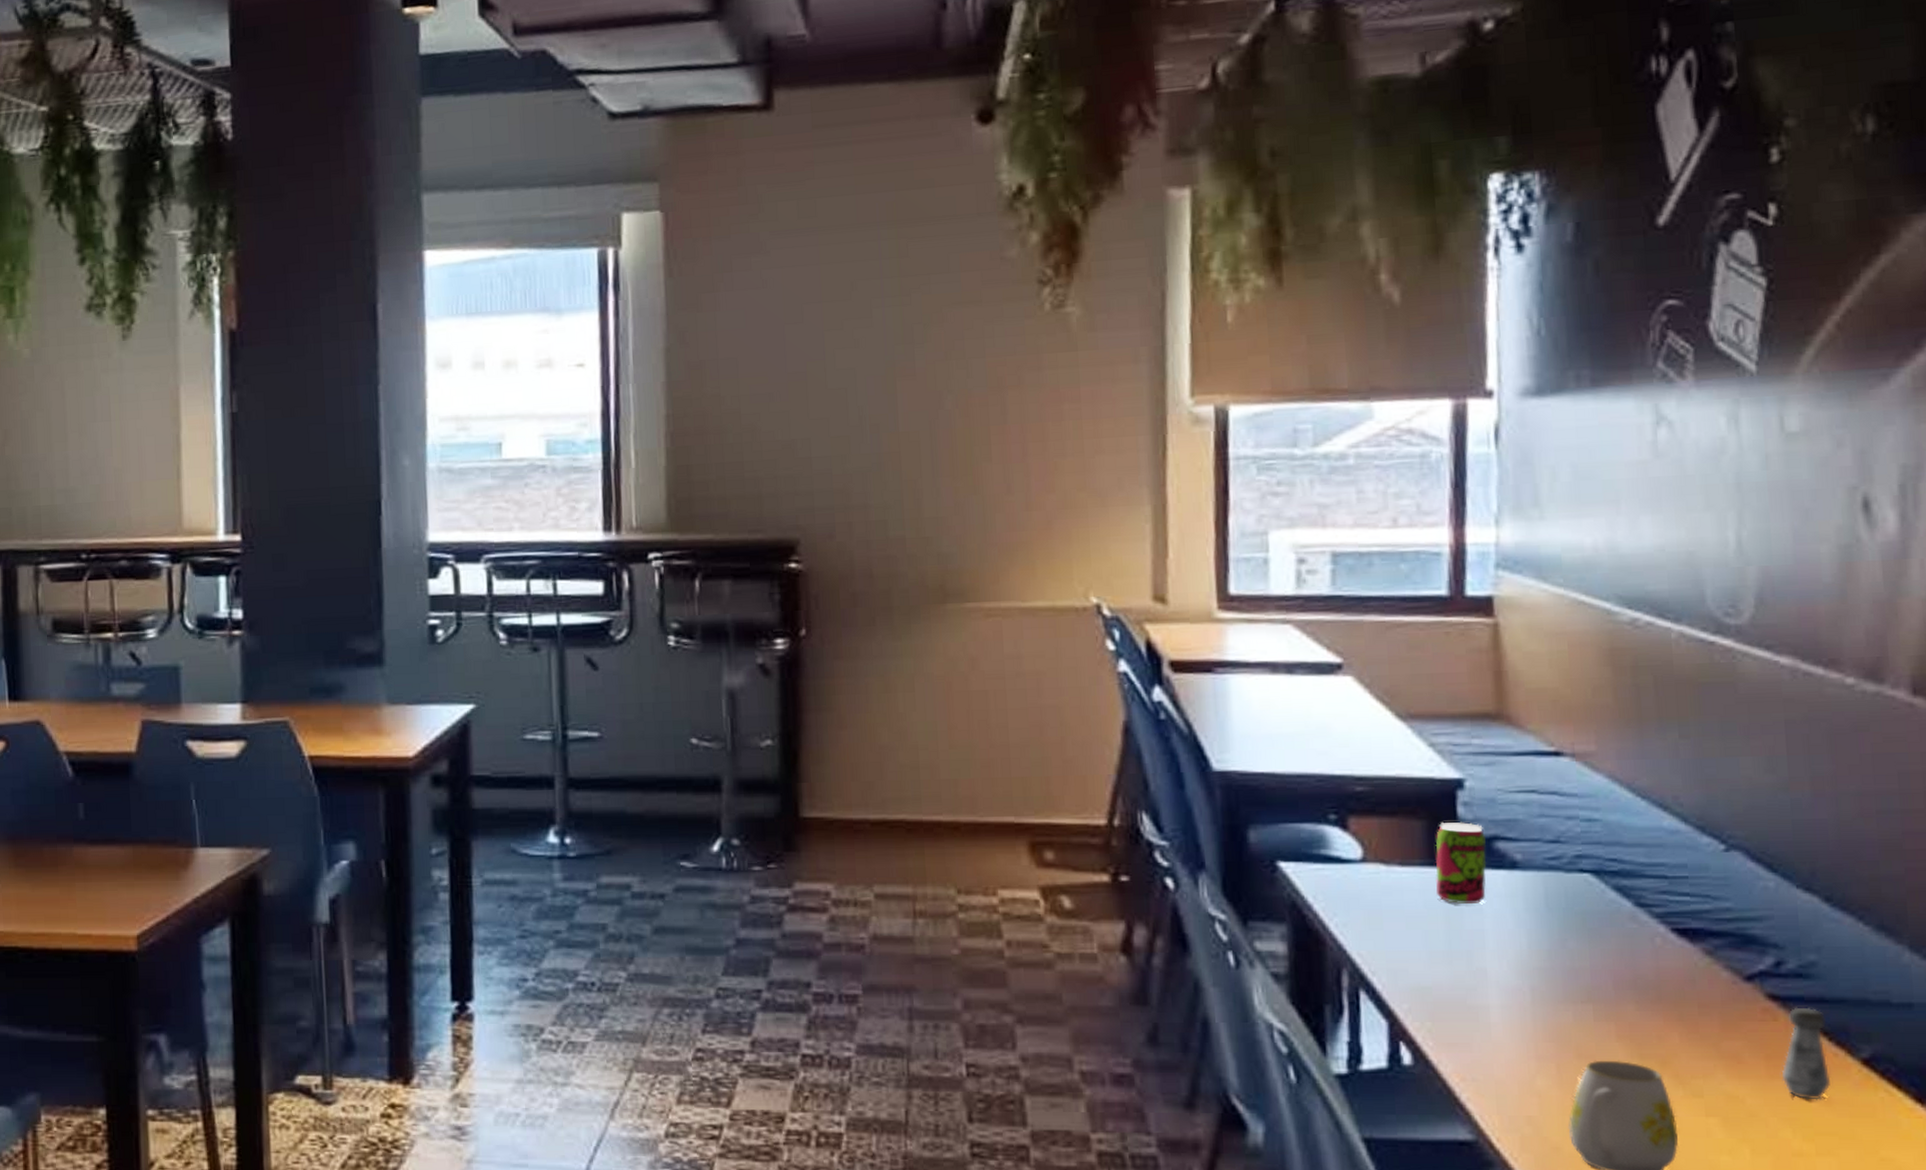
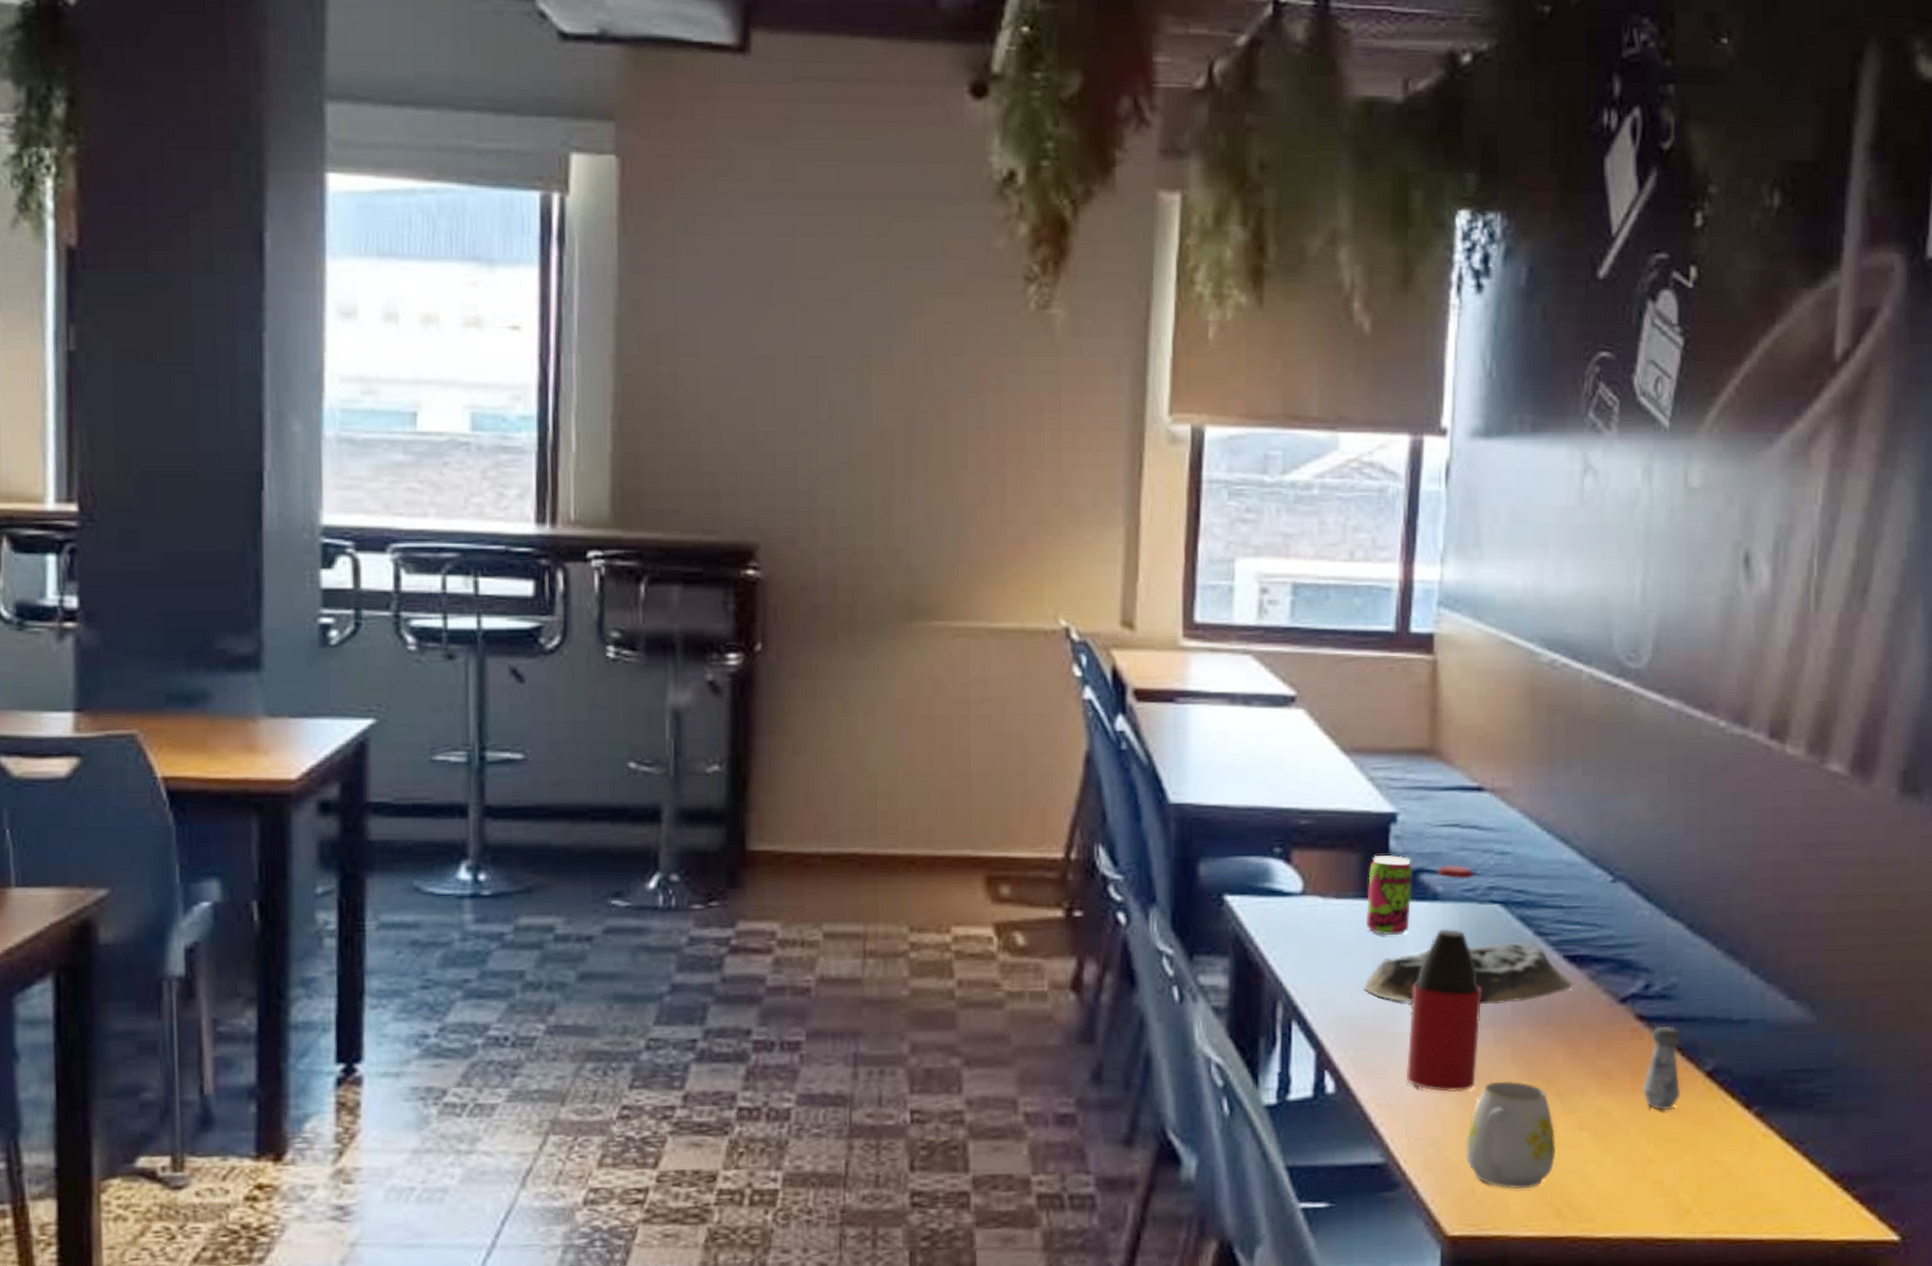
decorative bowl: none [1437,914,1687,979] -> present [1363,943,1574,1005]
bottle: none [1492,831,1578,1070] -> present [1406,864,1482,1093]

